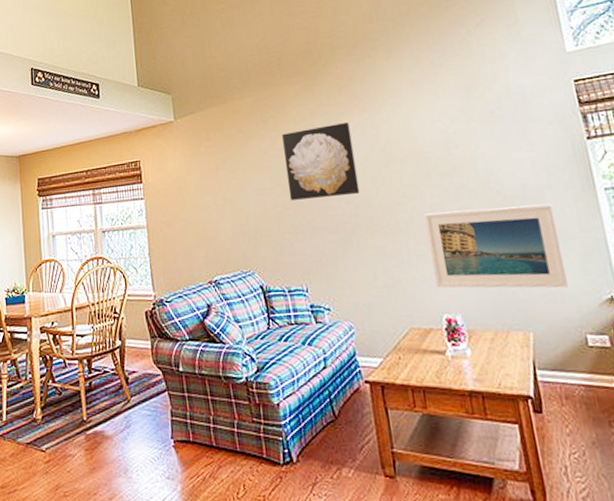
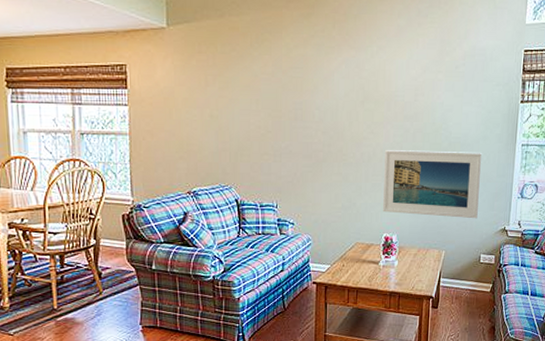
wall art: present [282,122,360,200] -> none [273,57,337,125]

